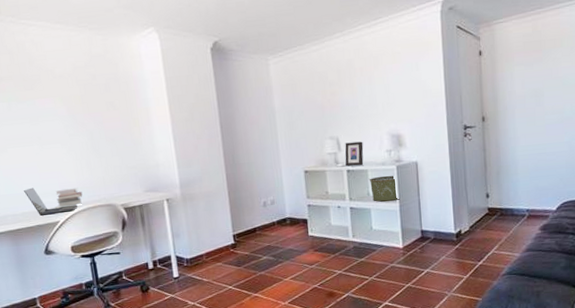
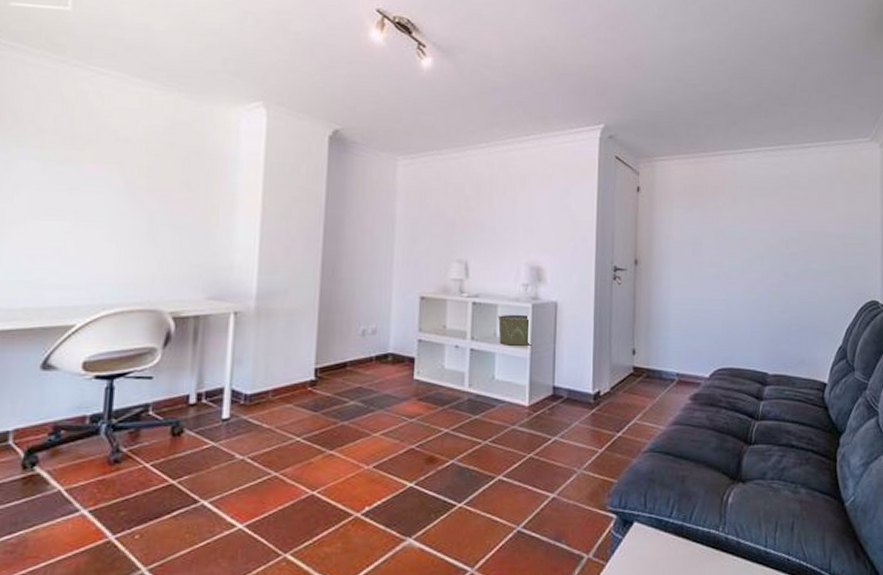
laptop: present [24,187,78,216] -> none [33,275,108,315]
books: present [55,187,83,209] -> none [73,282,119,308]
picture frame: present [345,141,364,167] -> none [472,269,496,298]

